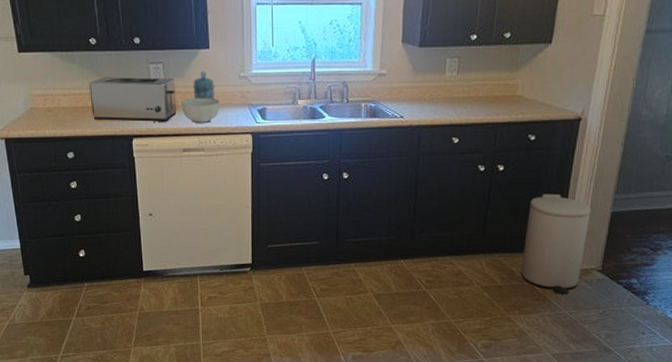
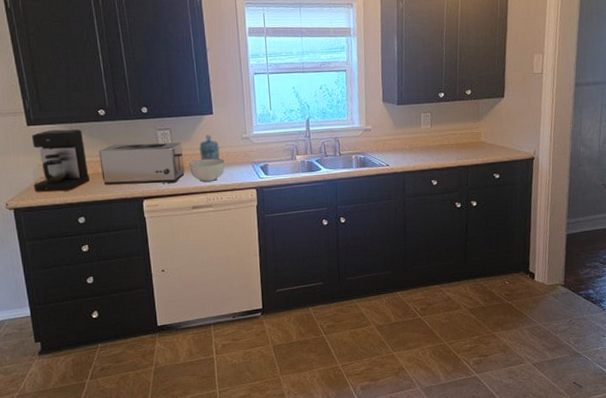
coffee maker: none [23,58,80,124] -> present [32,129,90,193]
pedal bin: present [520,193,592,294] -> none [499,222,551,309]

